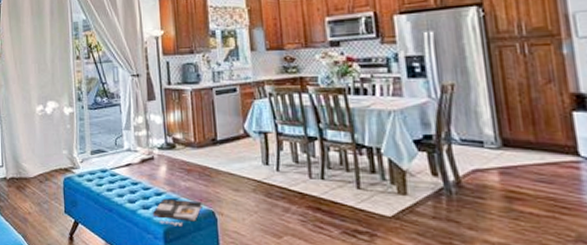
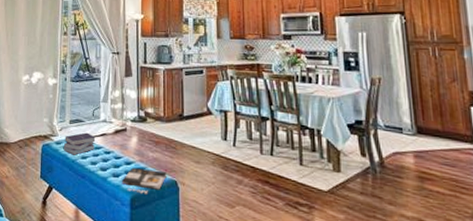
book: none [86,163,121,188] -> present [63,132,96,155]

